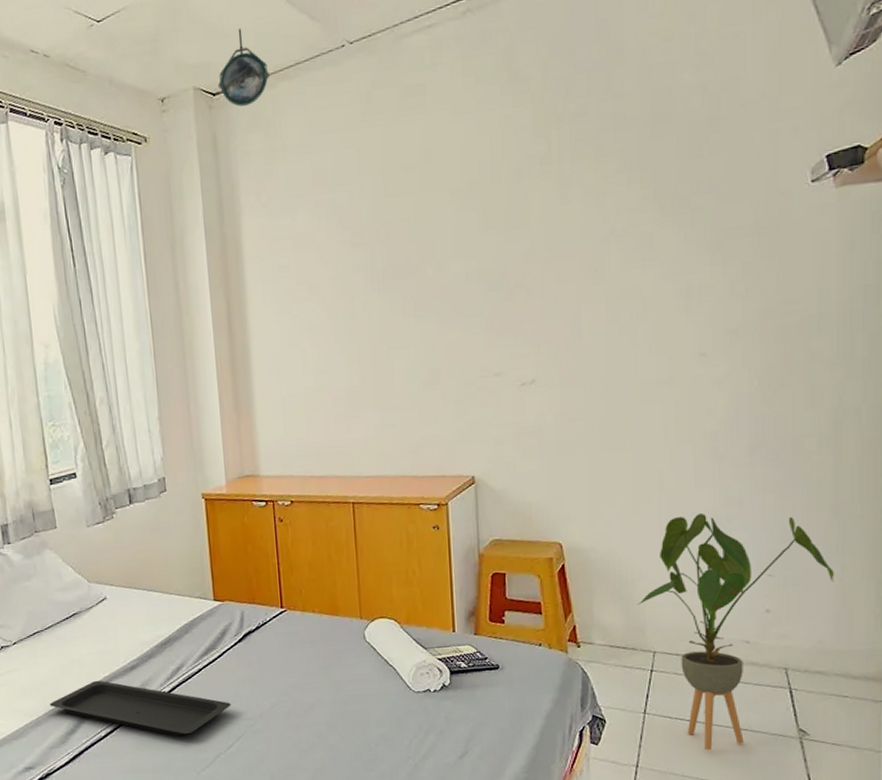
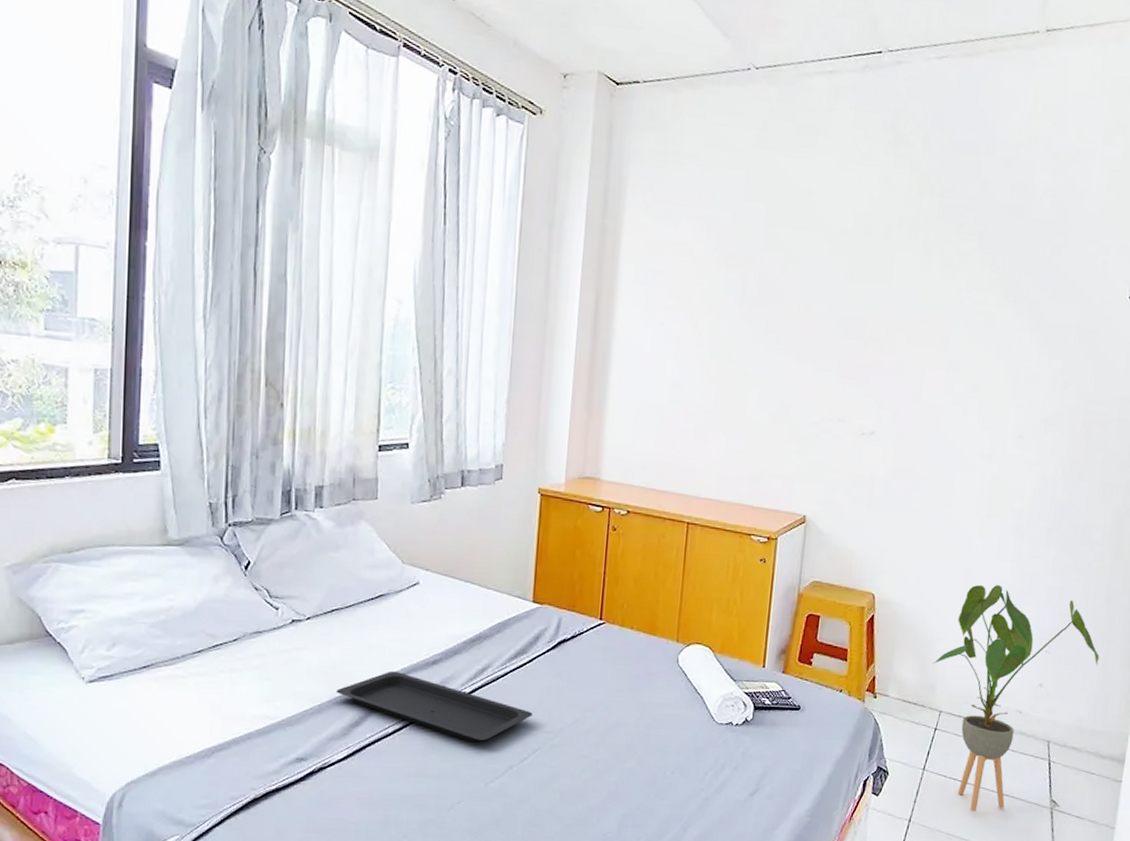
ceiling light: present [218,28,271,107] -> none [623,24,676,103]

